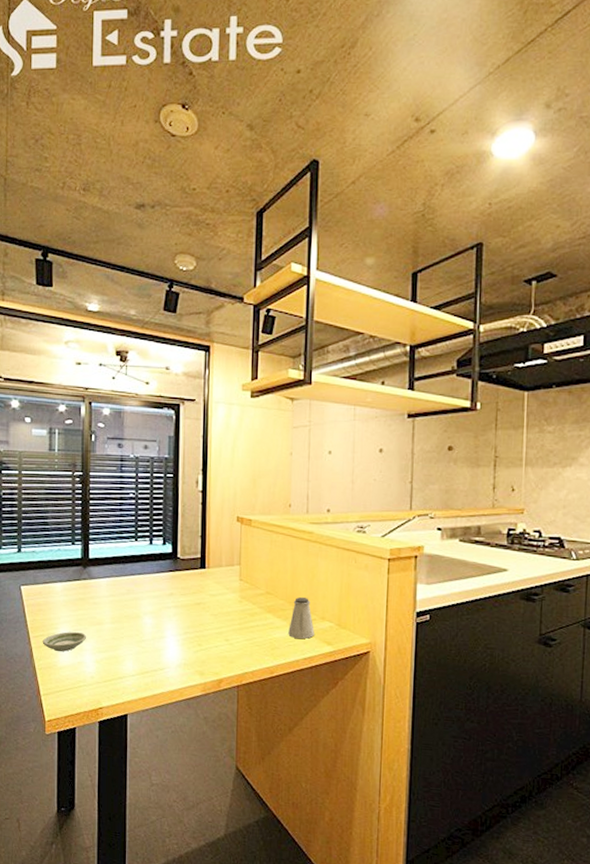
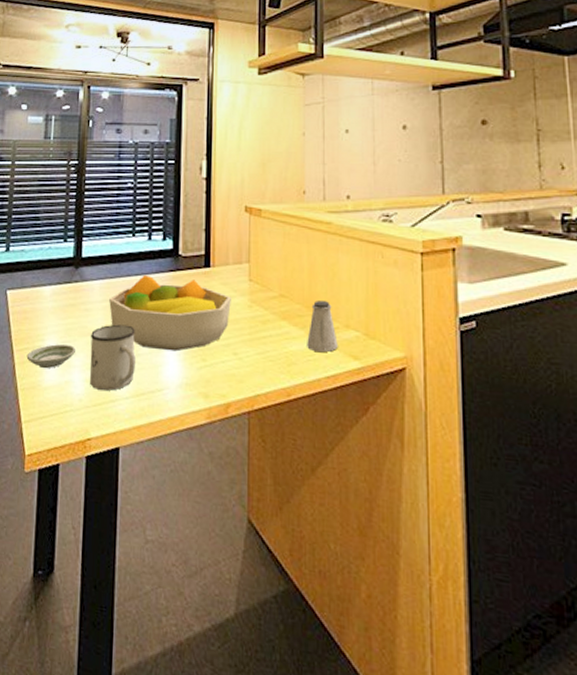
mug: none [99,615,140,670] -> present [89,324,135,391]
fruit bowl: none [115,574,224,638] -> present [109,274,231,352]

